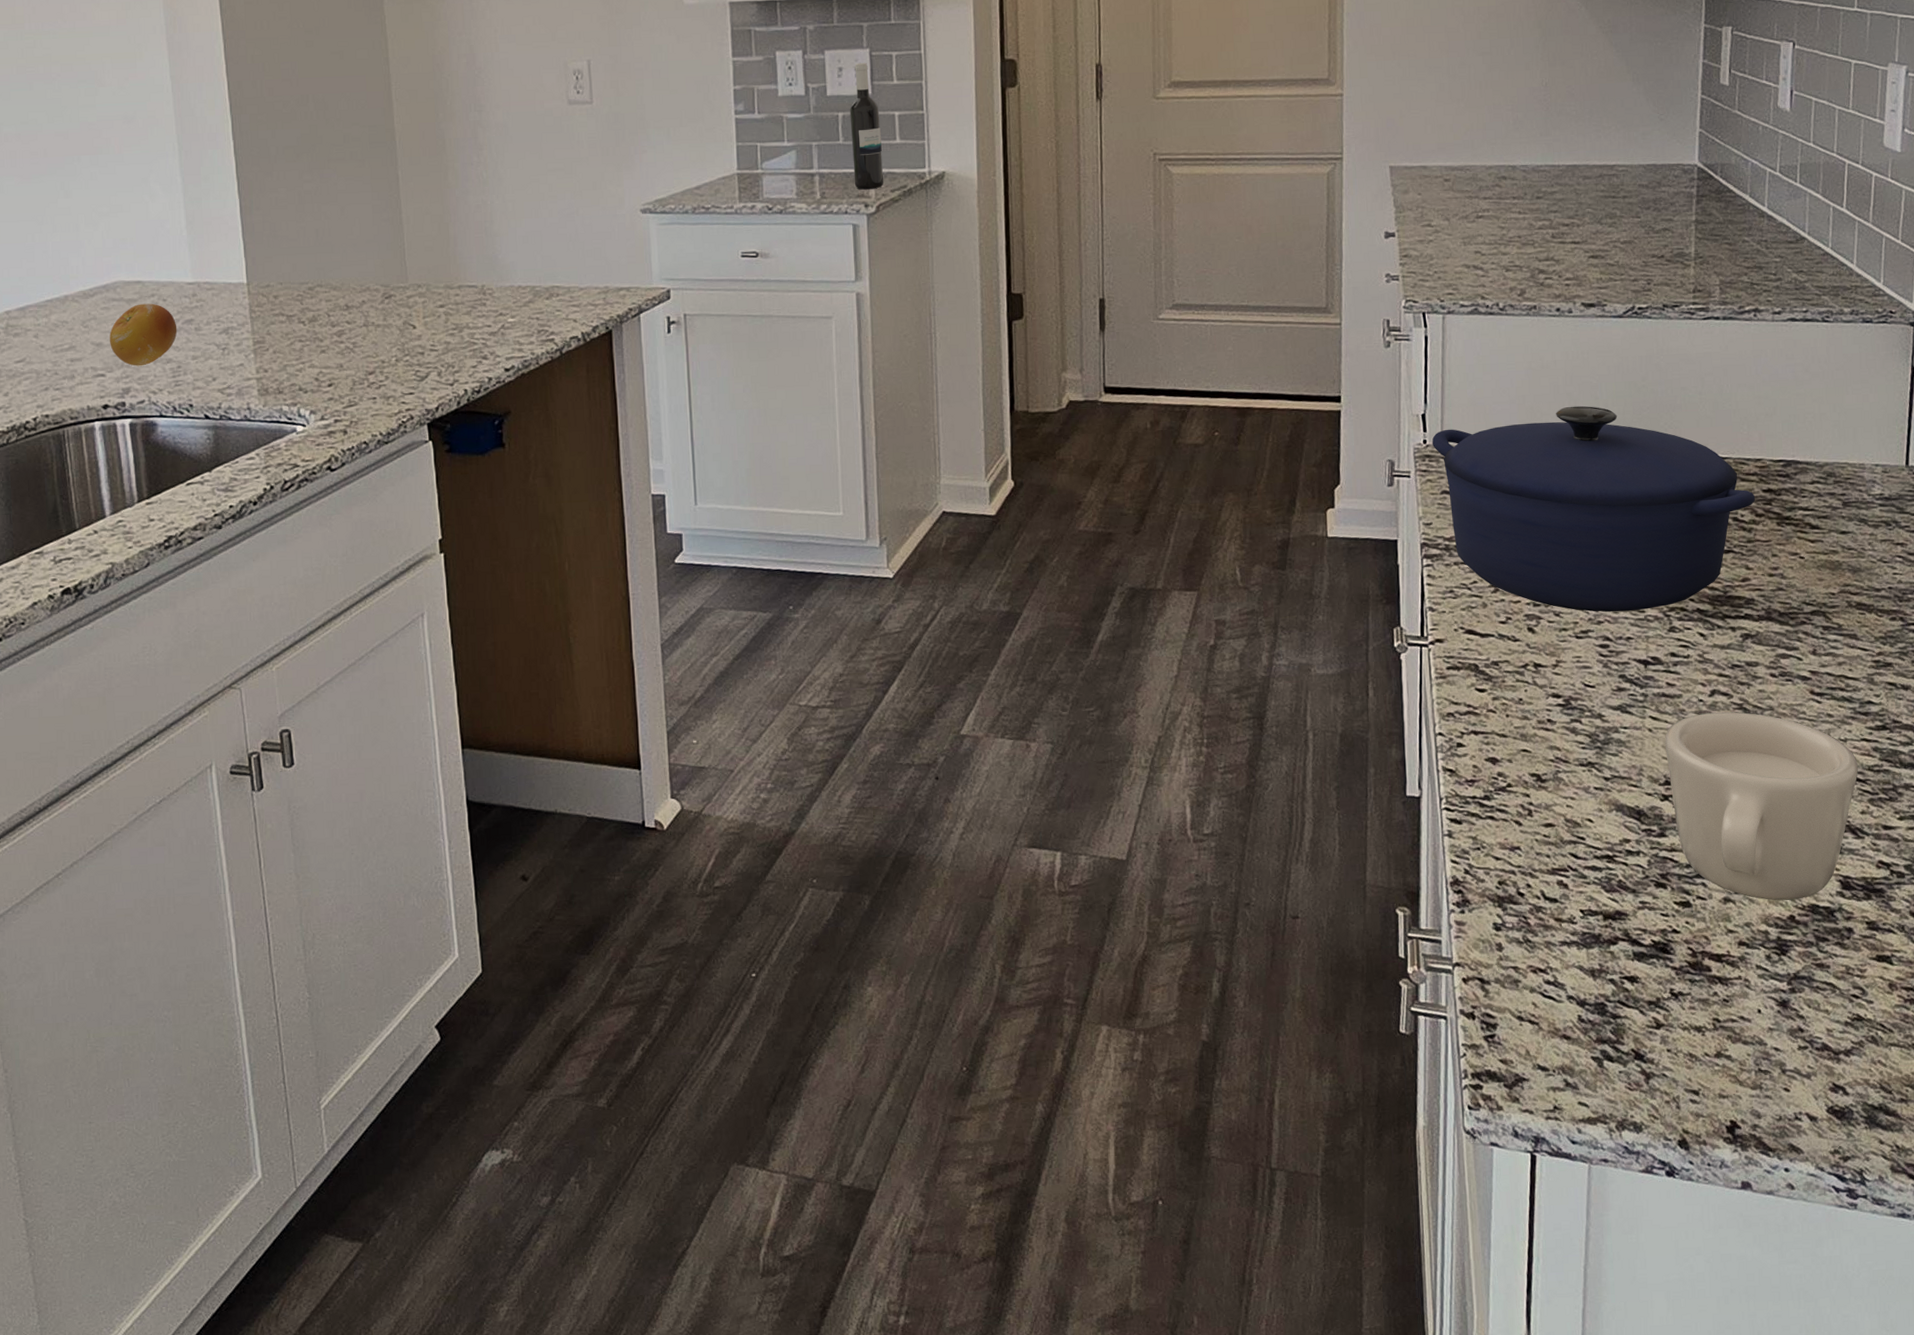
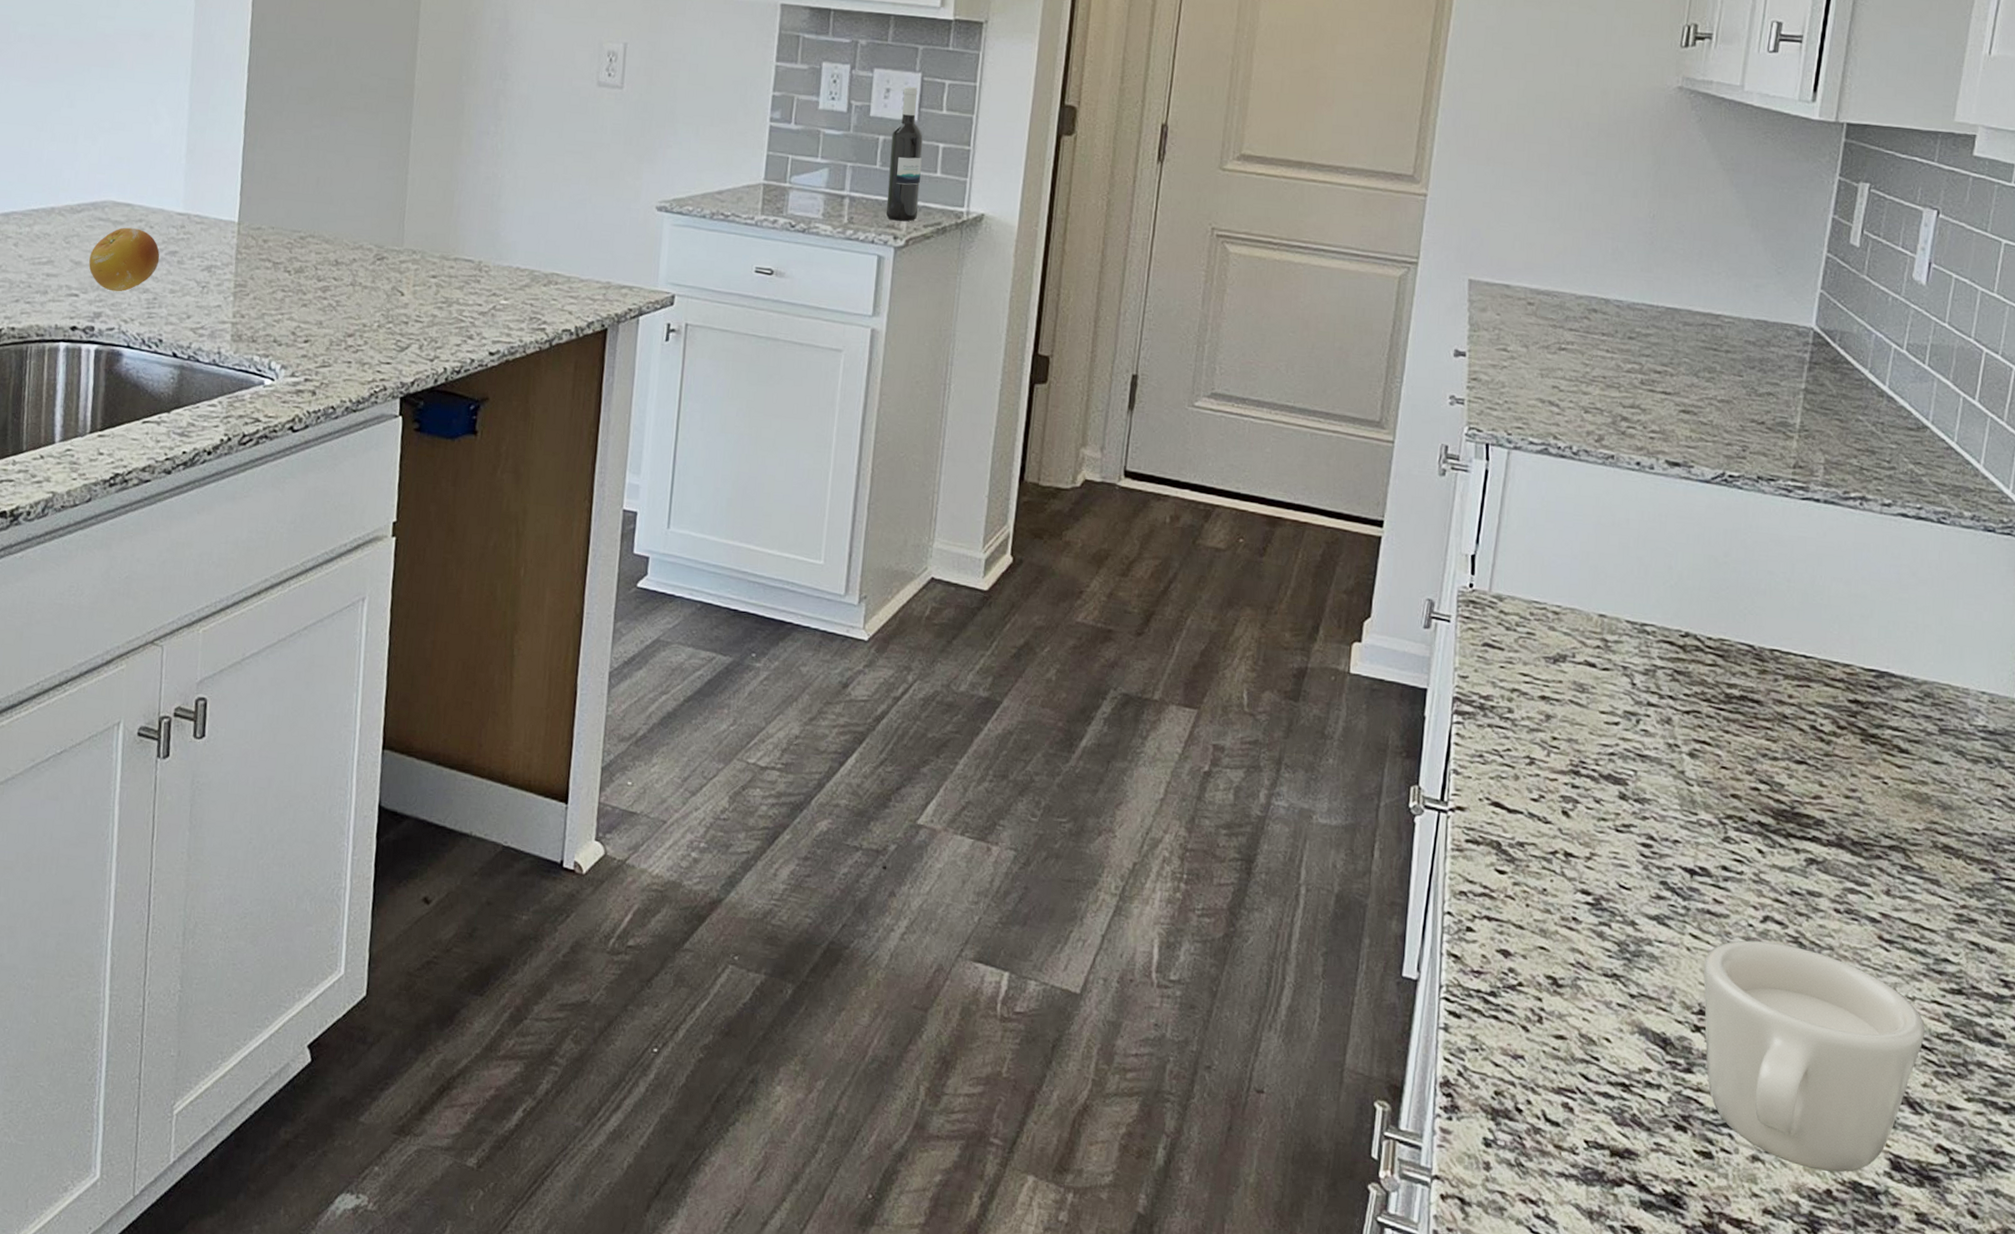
cooking pot: present [1432,405,1756,612] -> none [1479,571,1839,812]

